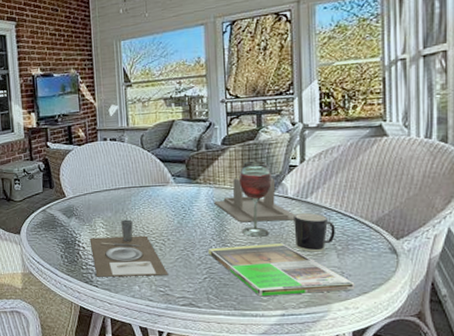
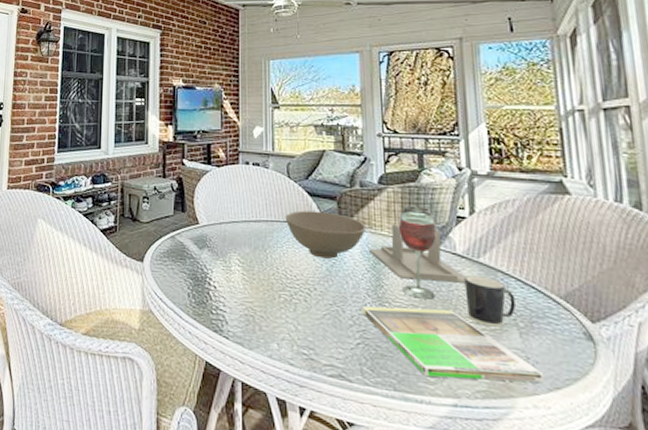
place setting: present [89,219,169,277] -> none [222,258,314,334]
bowl: none [140,174,212,214] -> present [285,210,367,259]

